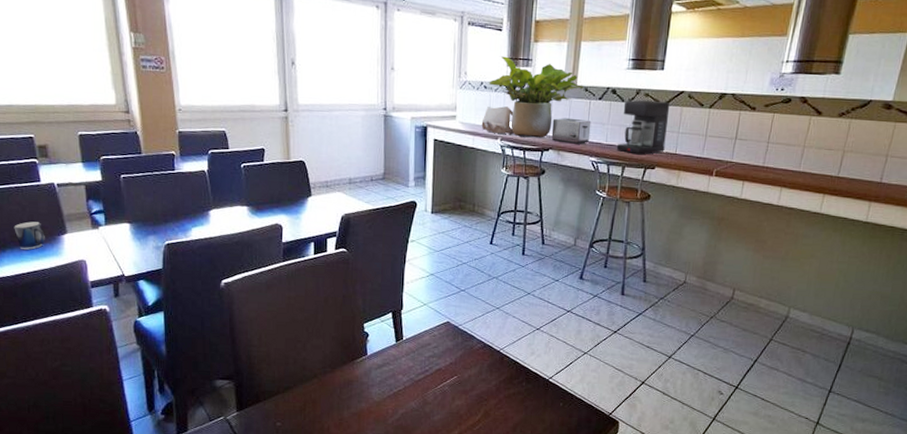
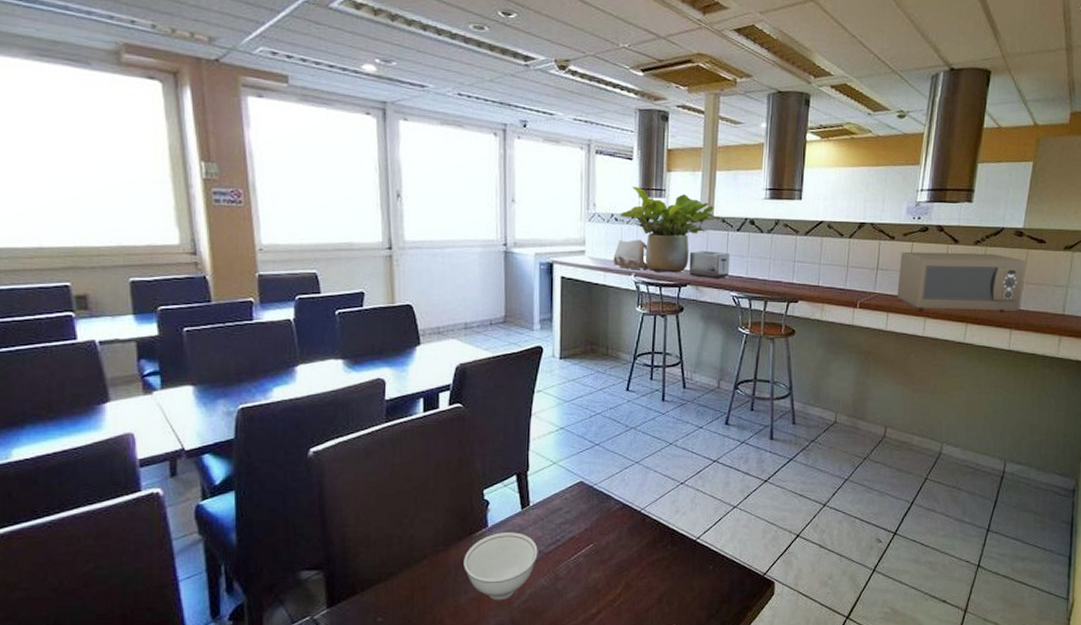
mug: present [14,221,45,250] -> none [37,389,80,425]
bowl: none [347,360,410,418] -> present [463,532,538,601]
coffee maker: present [616,100,670,155] -> none [757,230,810,288]
microwave: none [754,122,892,185] -> present [897,251,1026,313]

